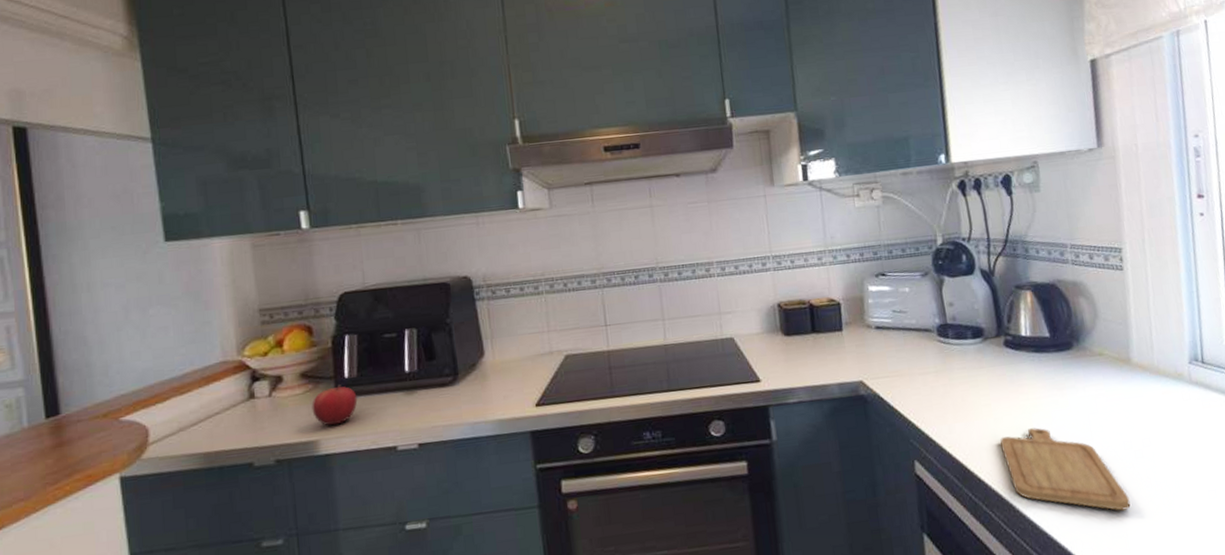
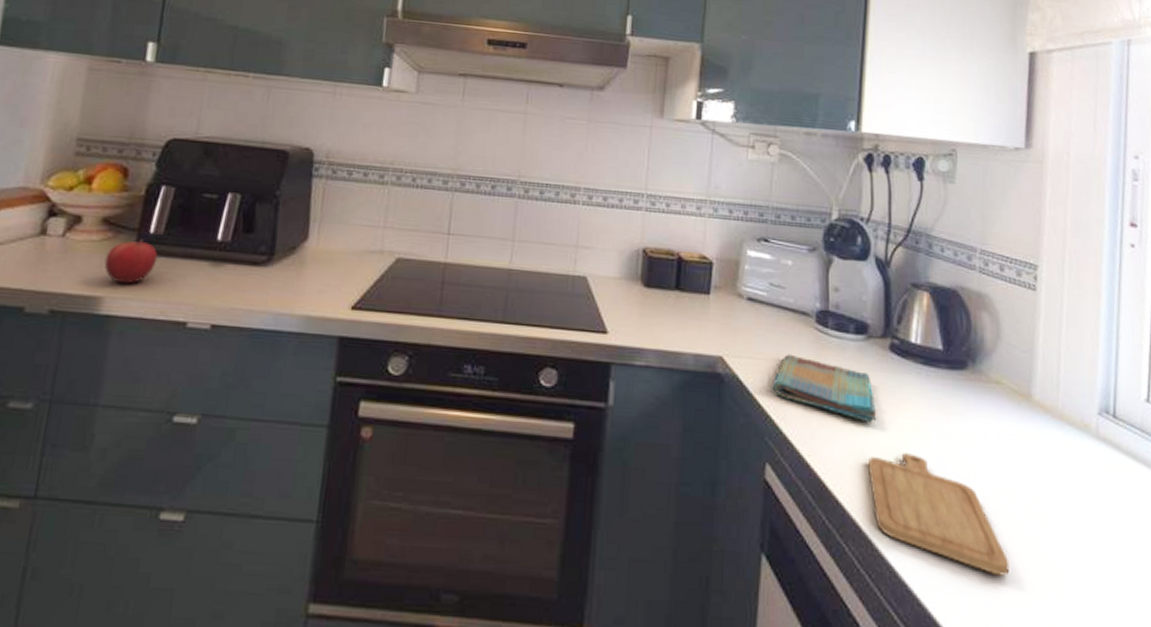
dish towel: none [909,366,1003,410] -> present [772,354,877,423]

